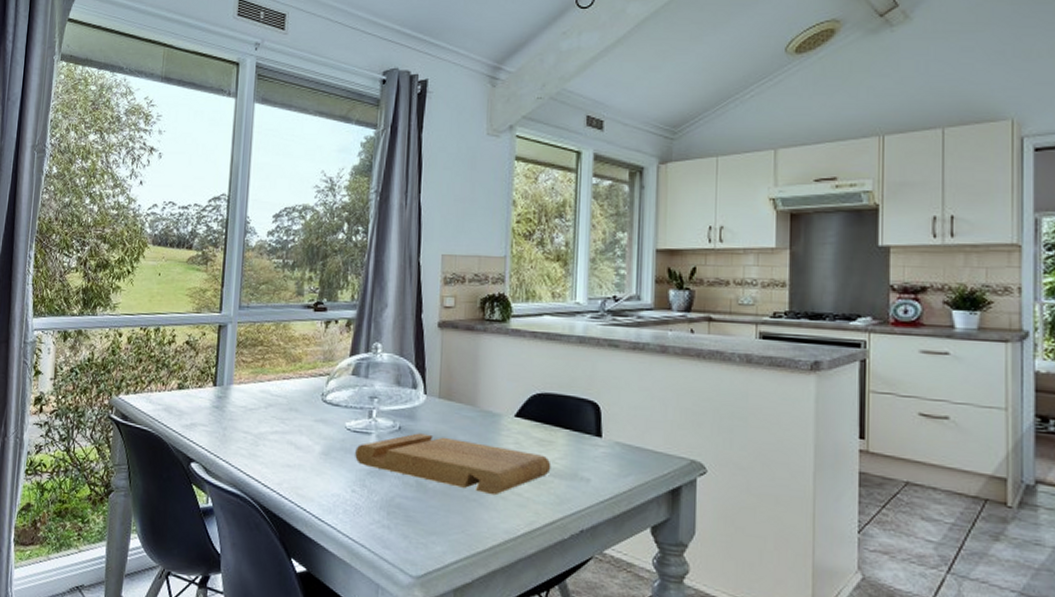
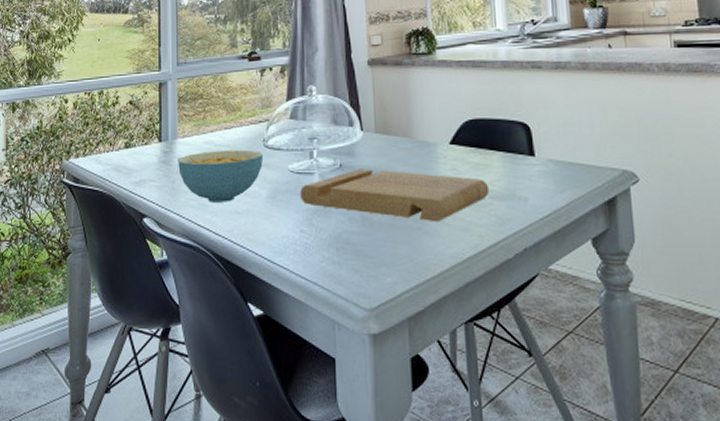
cereal bowl: none [231,400,321,455] -> present [178,149,264,202]

